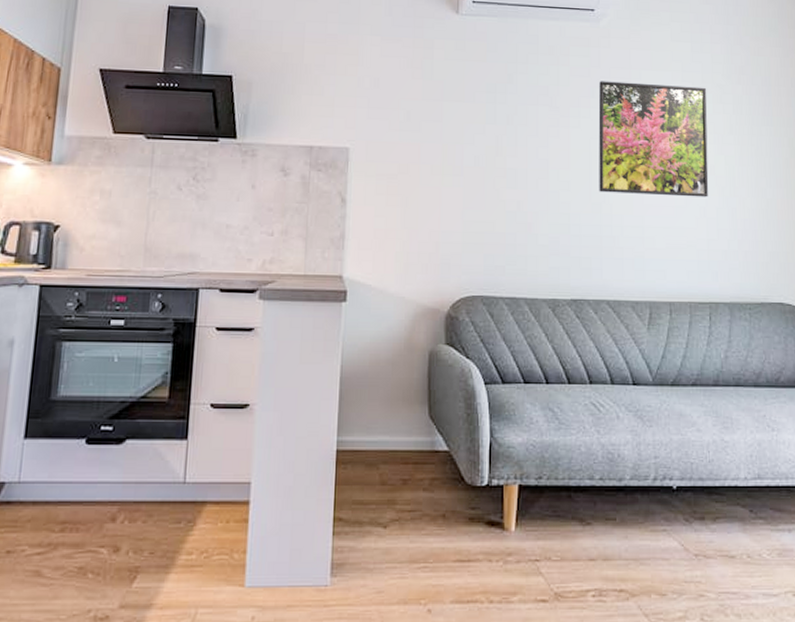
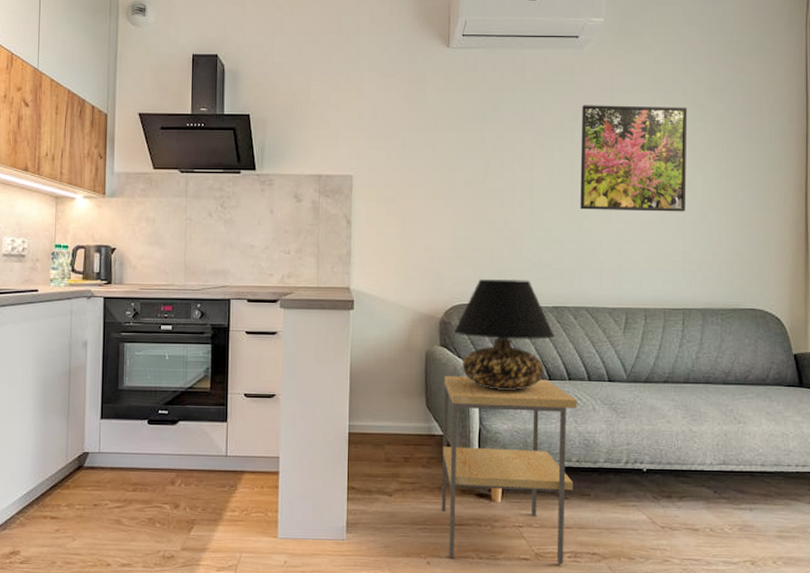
side table: none [445,380,600,606] -> present [441,376,578,565]
table lamp: none [460,267,573,395] -> present [453,278,554,390]

